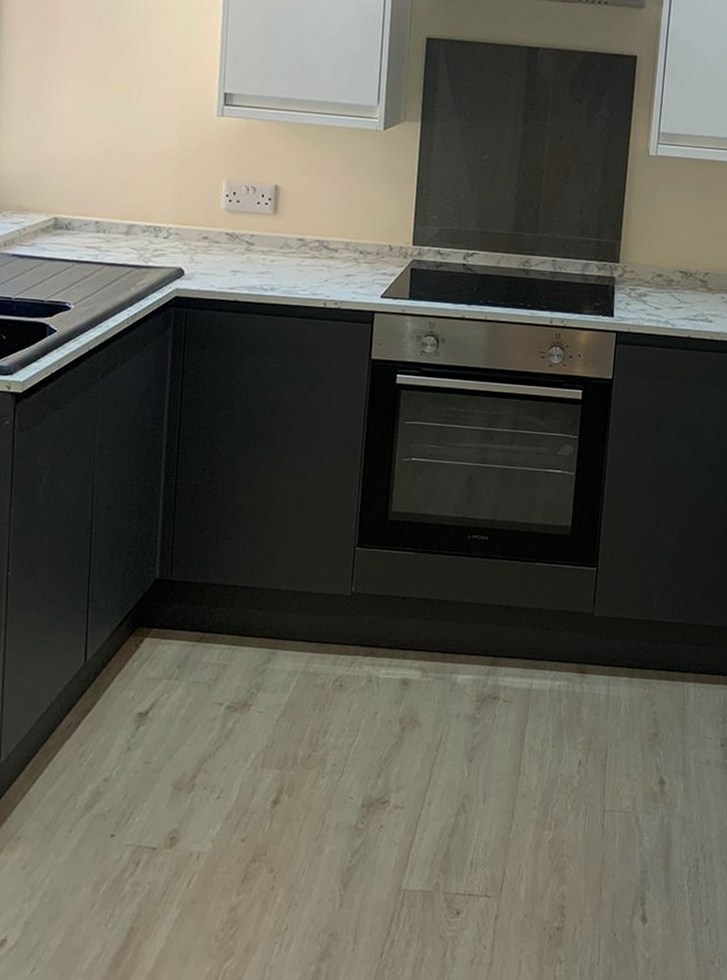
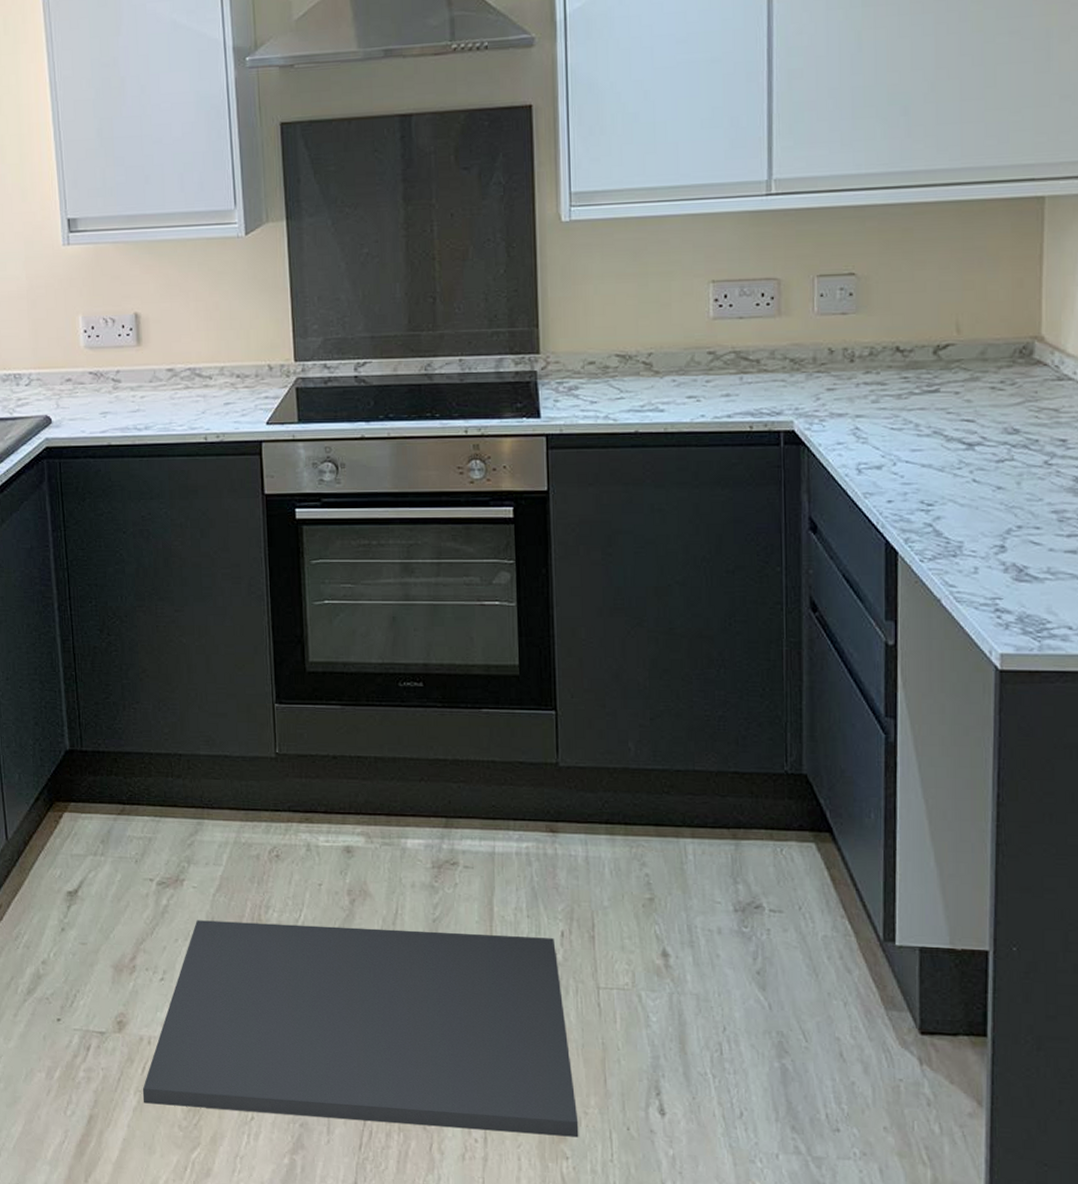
door mat: none [184,743,574,943] -> present [142,920,579,1138]

